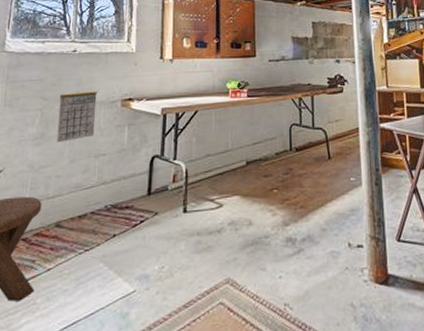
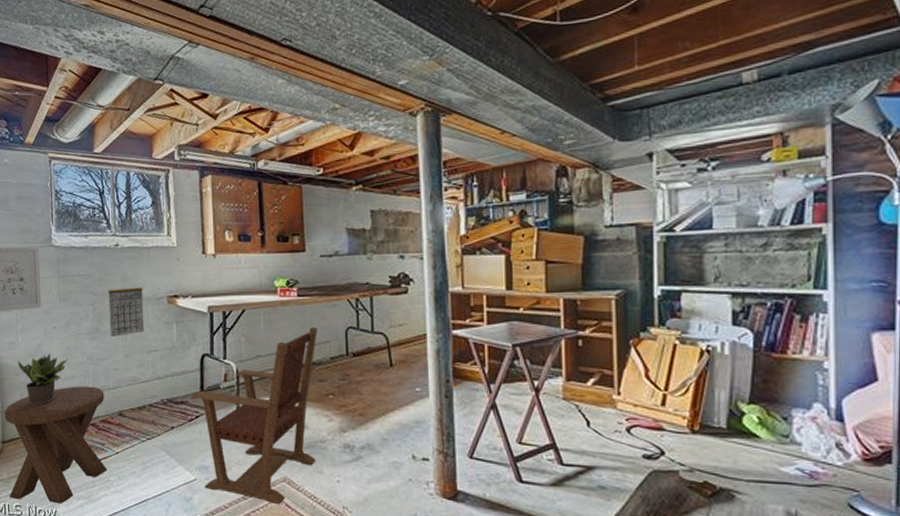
armchair: none [137,125,264,310] -> present [191,327,318,505]

